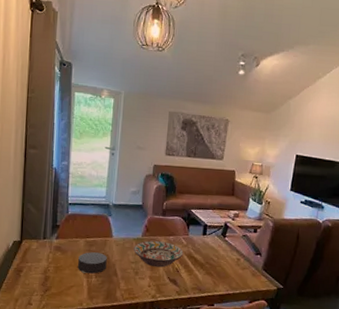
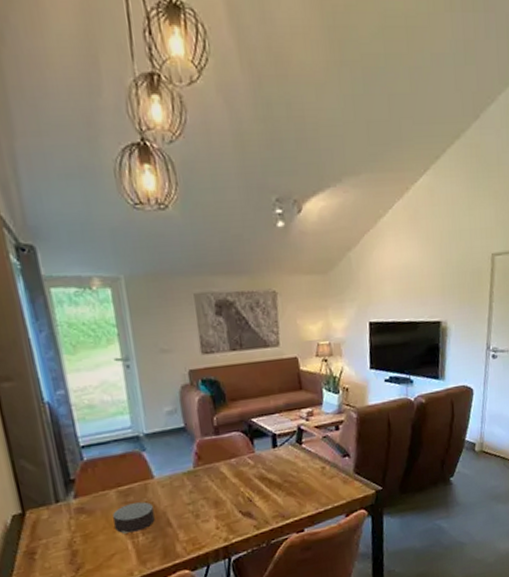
decorative bowl: present [134,240,184,268] -> none [186,467,253,503]

